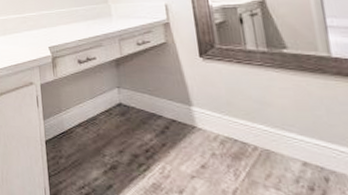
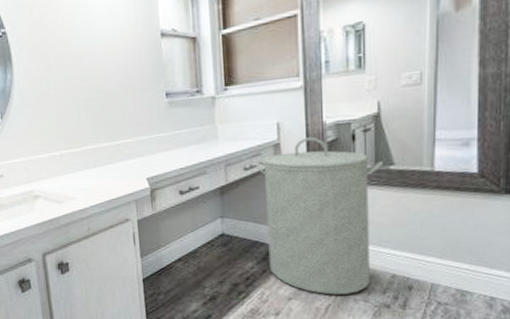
laundry hamper: none [147,18,279,179] -> present [255,137,383,295]

